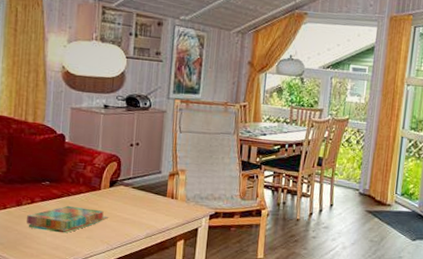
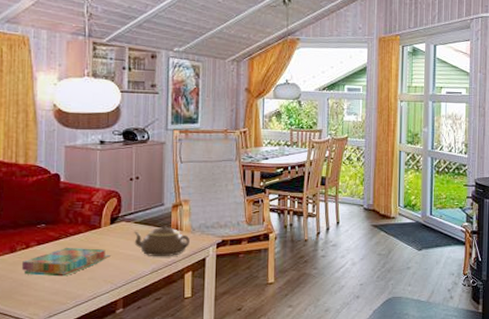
teapot: none [130,192,184,224] -> present [133,225,190,257]

